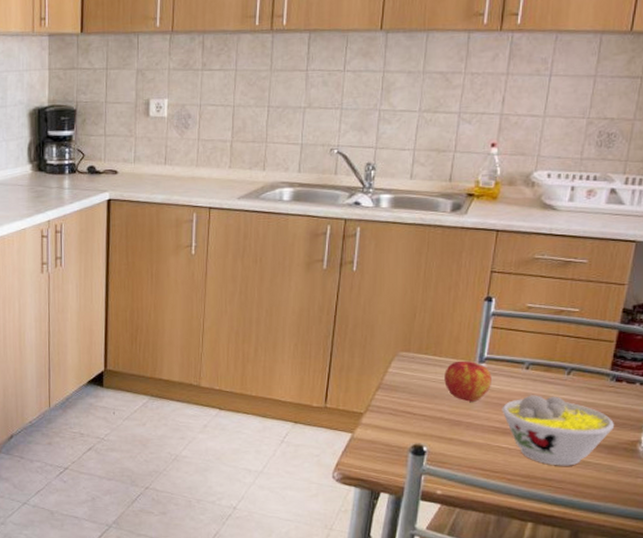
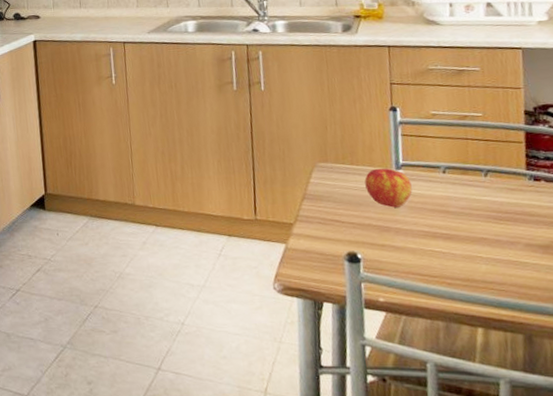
bowl: present [502,395,614,466] -> none [427,198,543,268]

